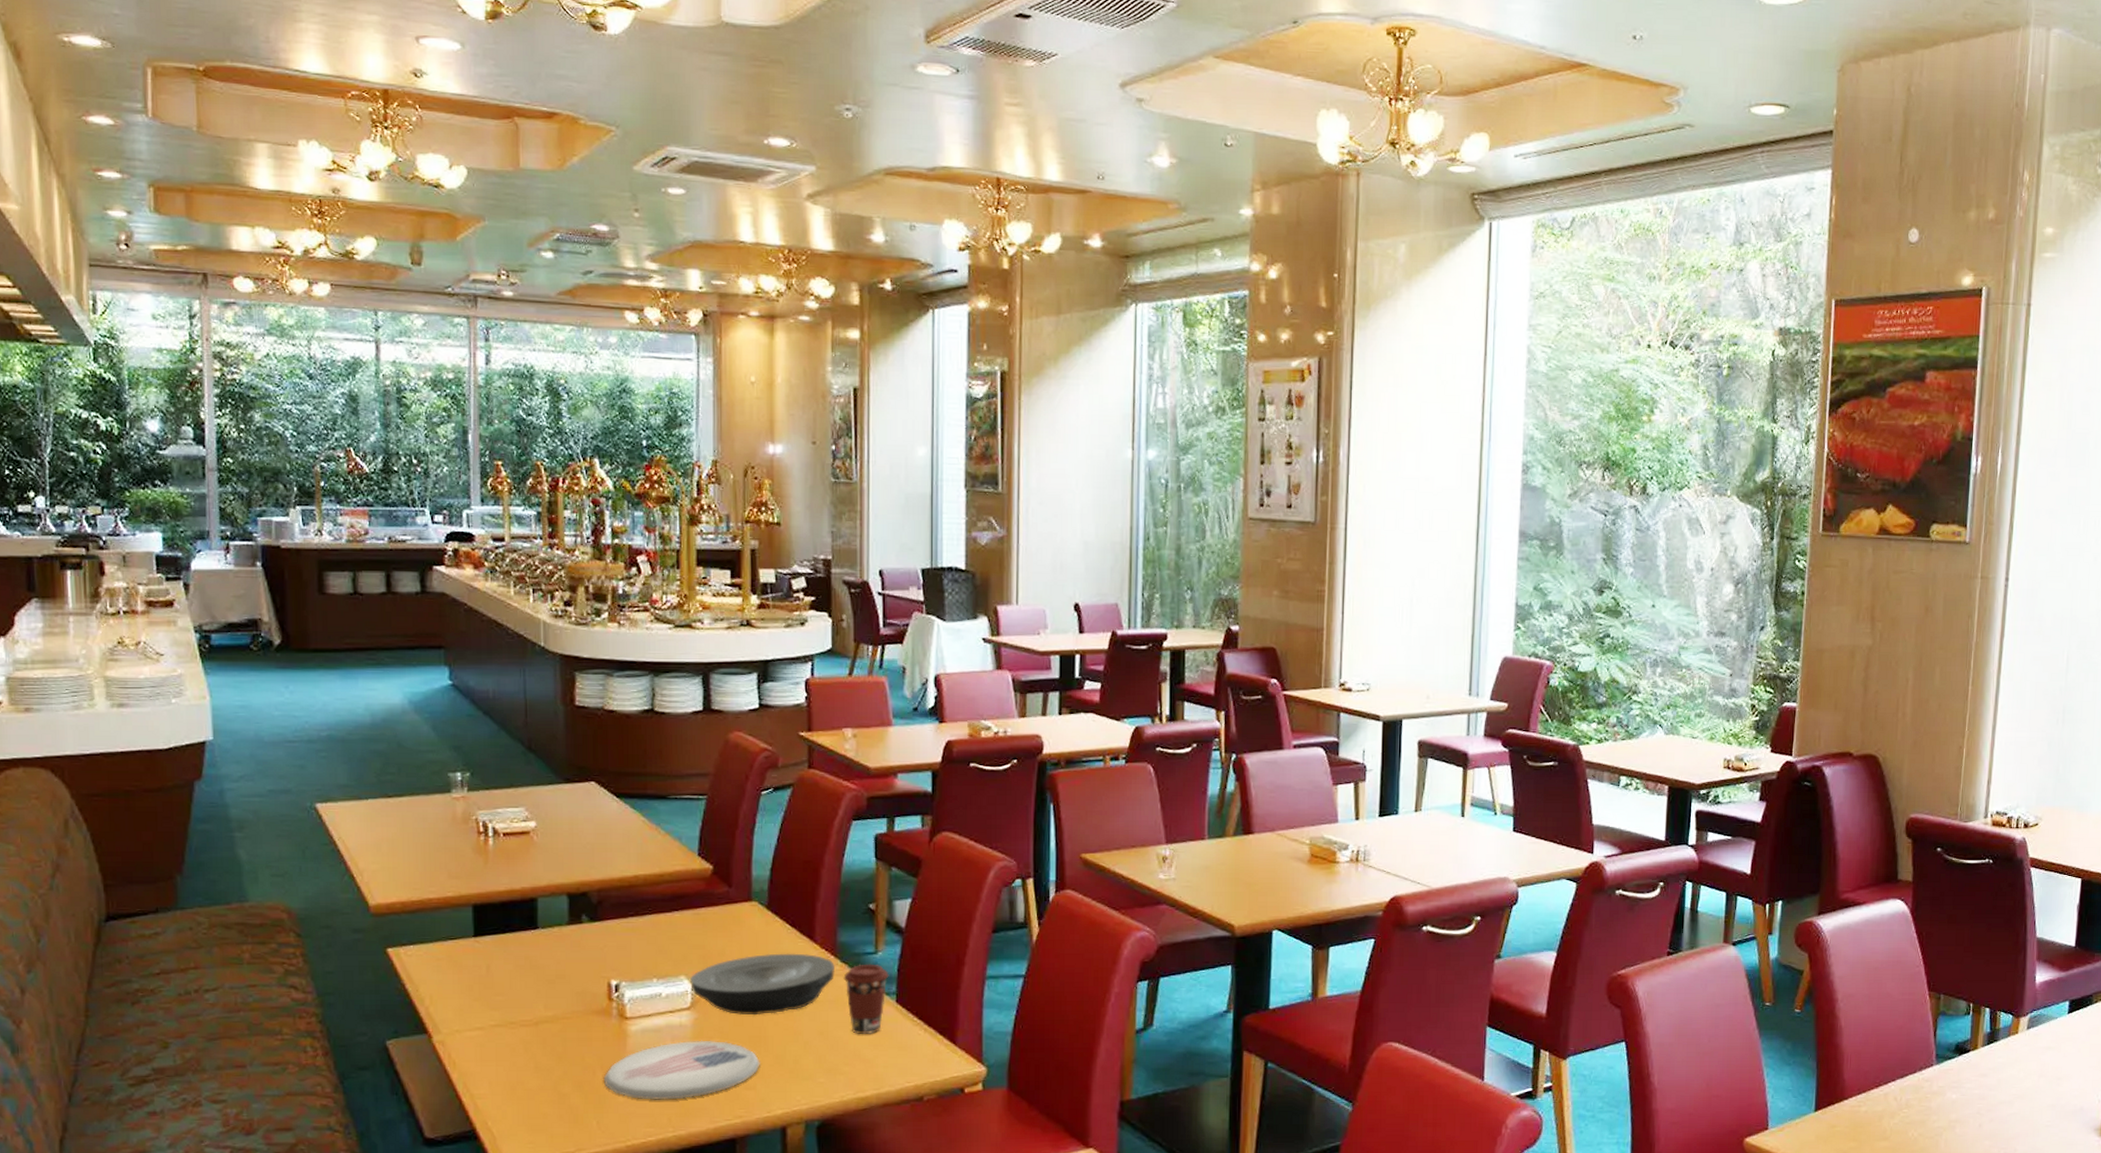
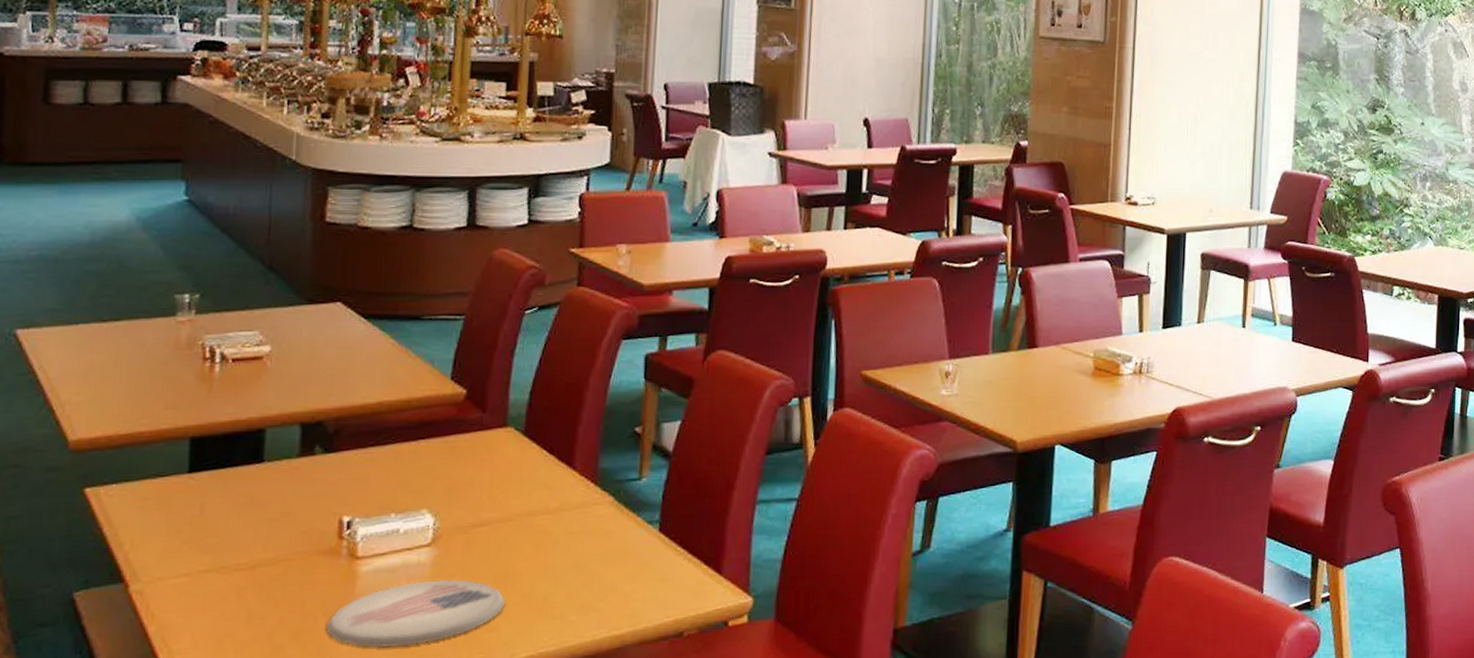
plate: present [690,953,836,1016] -> none [433,481,595,550]
coffee cup: present [843,964,889,1035] -> none [603,491,653,568]

